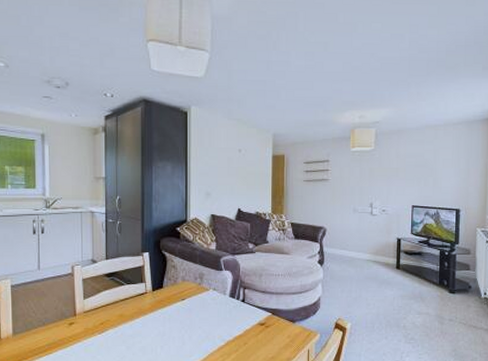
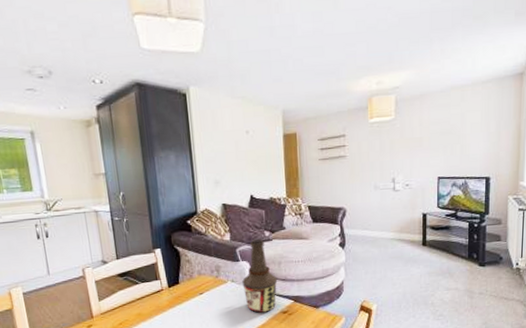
bottle: none [224,251,258,323] -> present [242,239,278,313]

